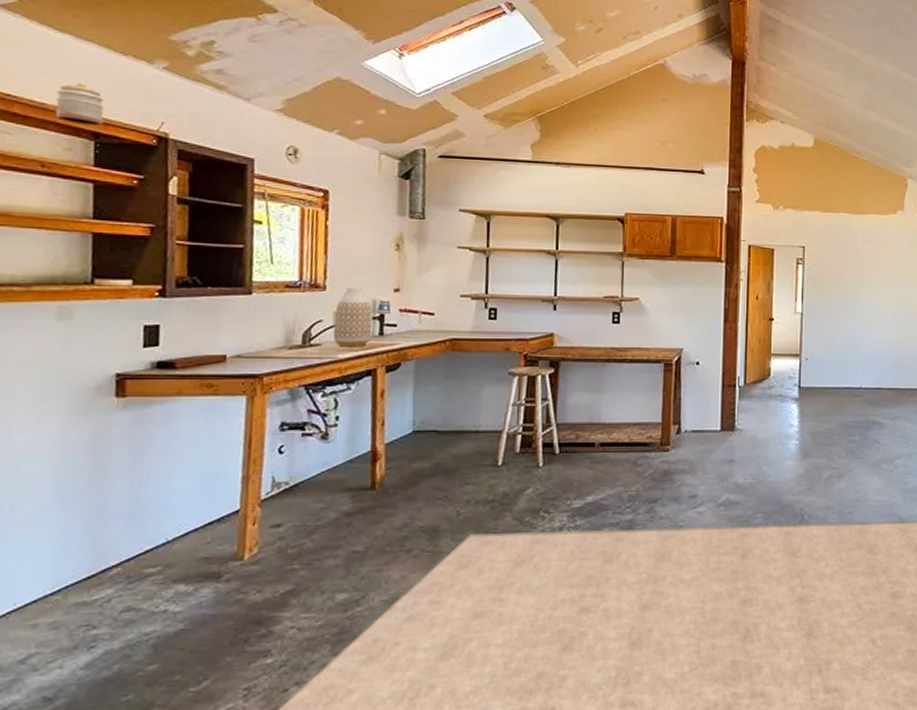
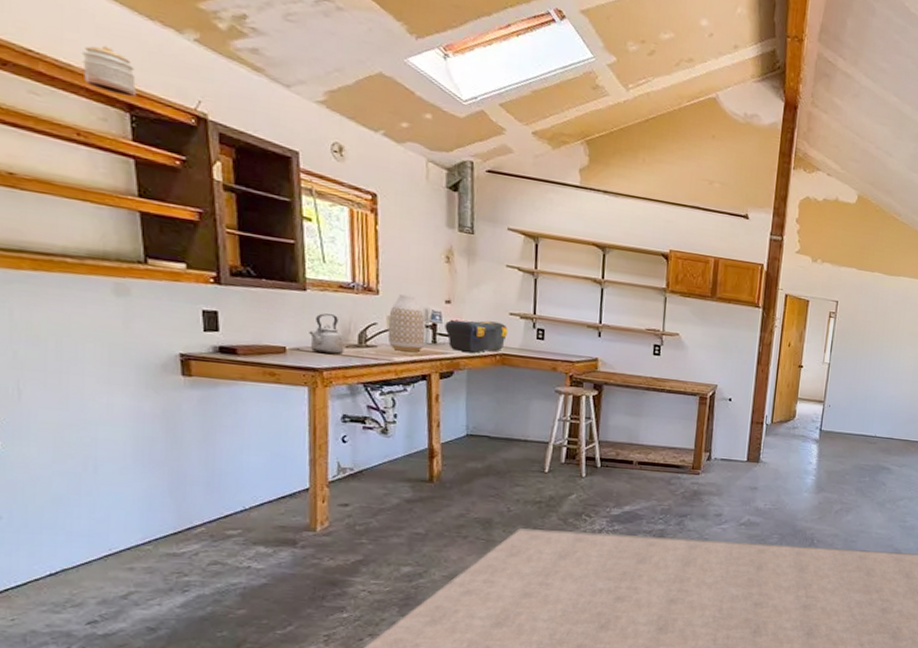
kettle: none [251,316,287,358] -> present [309,313,345,355]
toolbox: none [392,306,458,341] -> present [445,320,508,353]

